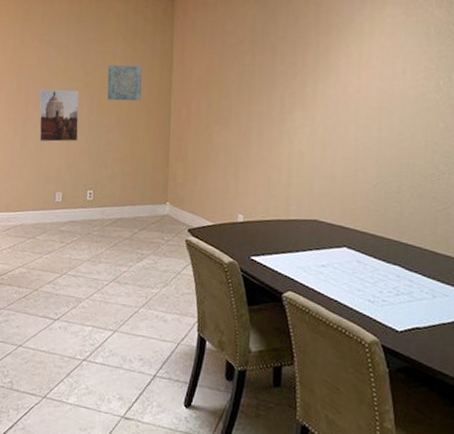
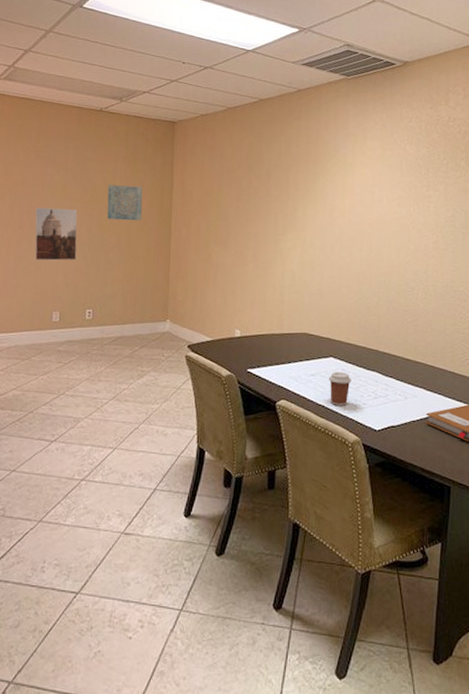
coffee cup: none [341,263,369,301] -> present [328,371,352,406]

